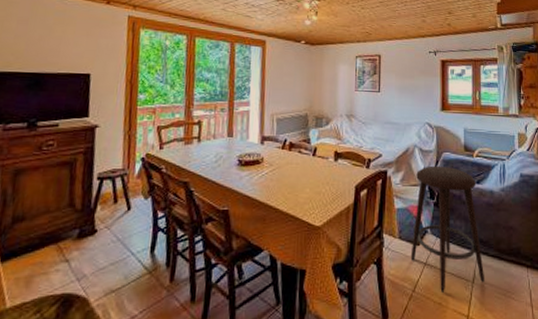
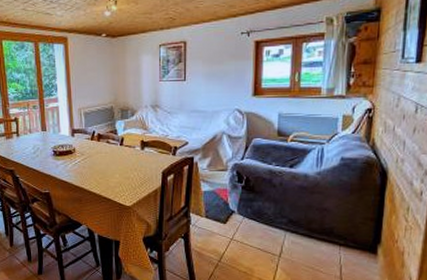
stool: present [410,165,484,293] -> none [217,151,292,264]

